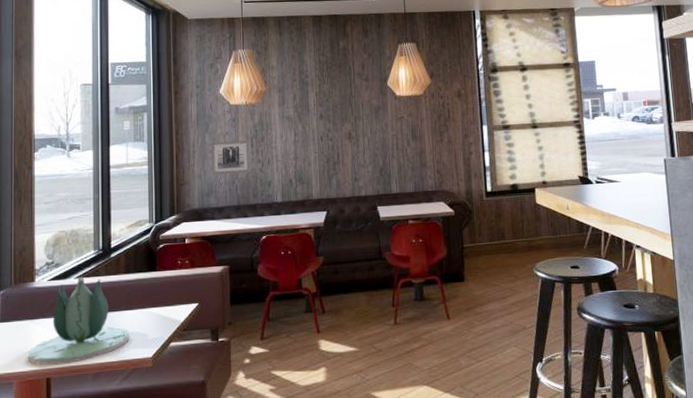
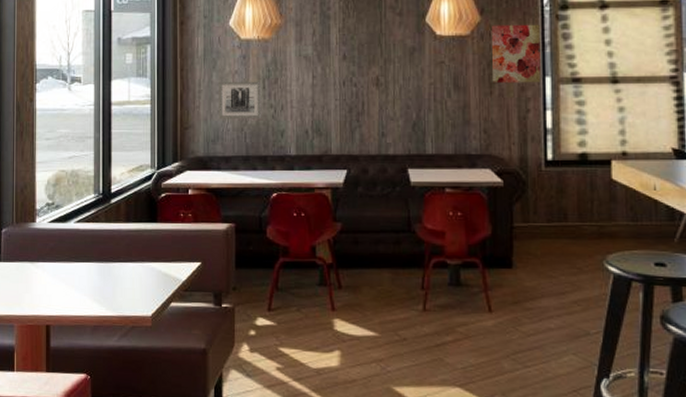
succulent plant: present [28,275,129,365] -> none [29,220,128,312]
wall art: none [440,84,480,133] -> present [492,24,541,84]

